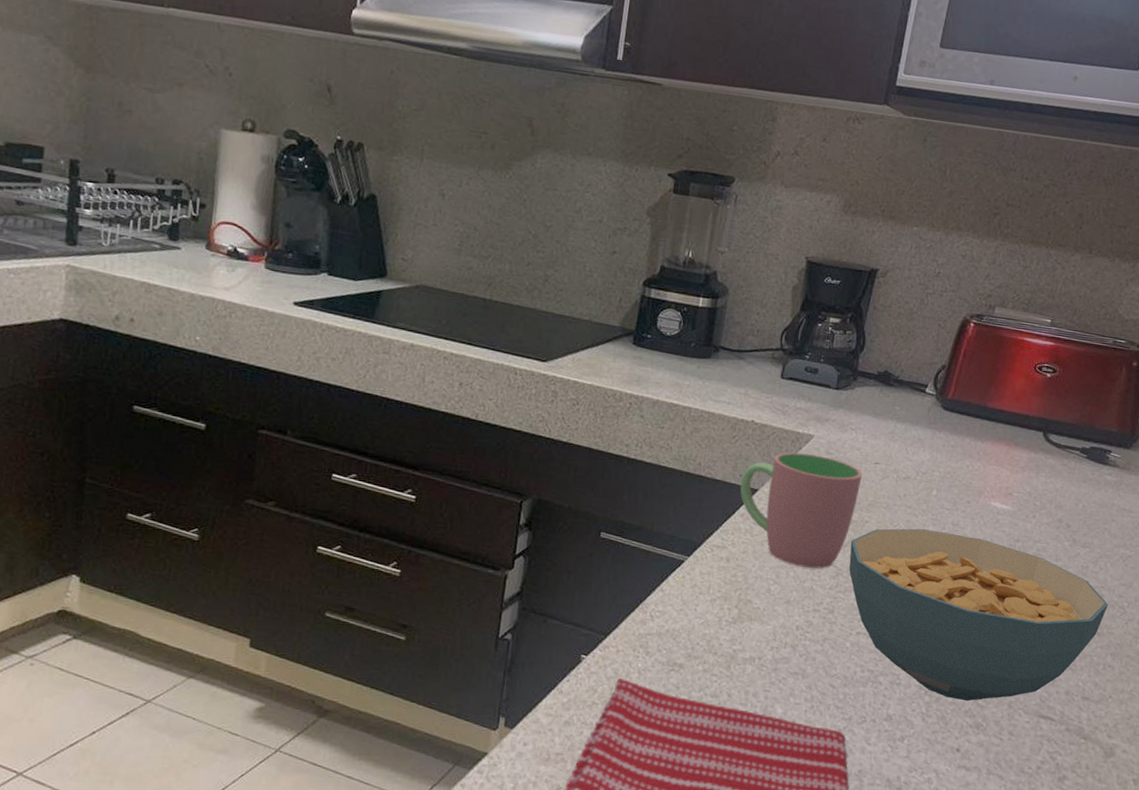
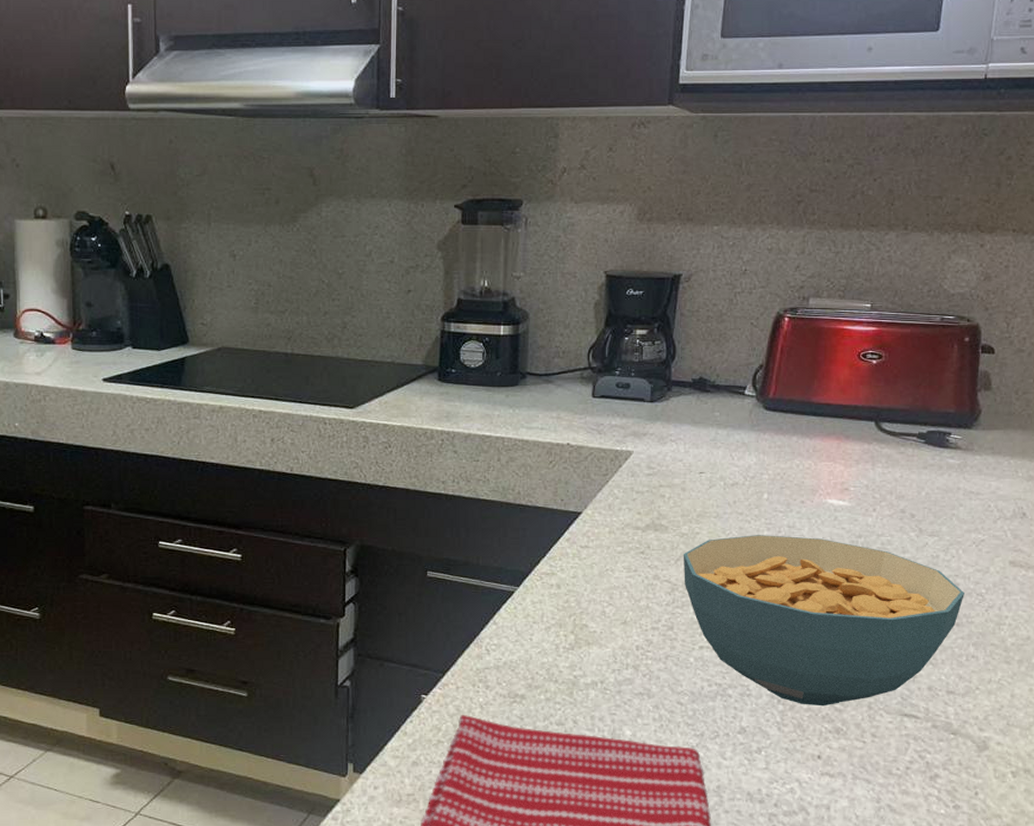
cup: present [740,452,863,569] -> none [562,471,688,586]

